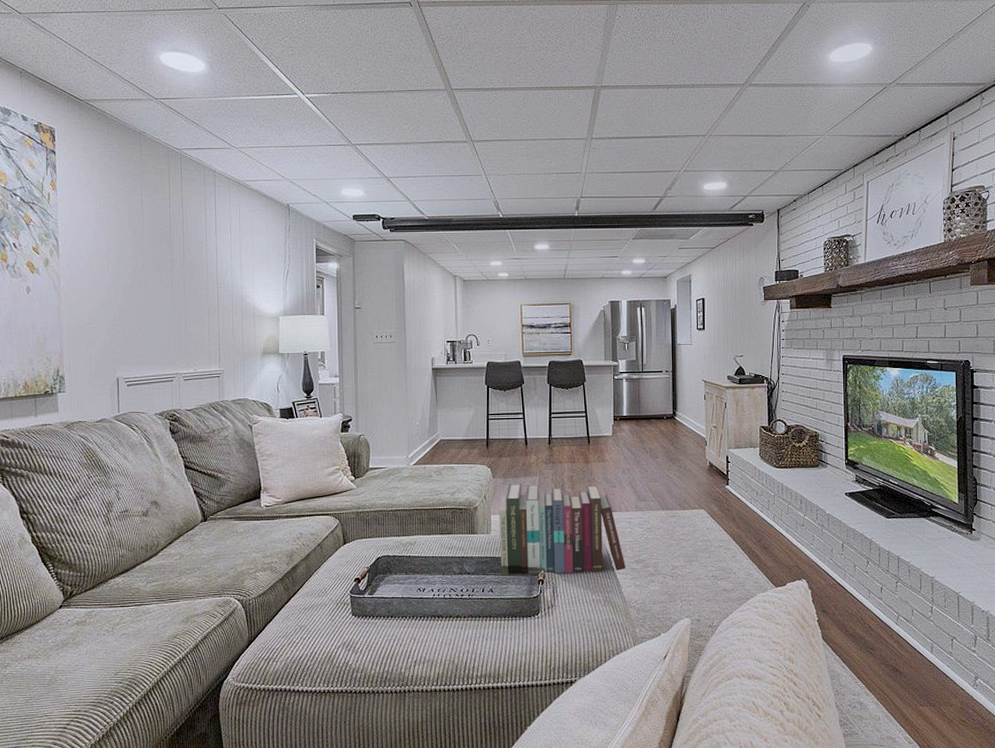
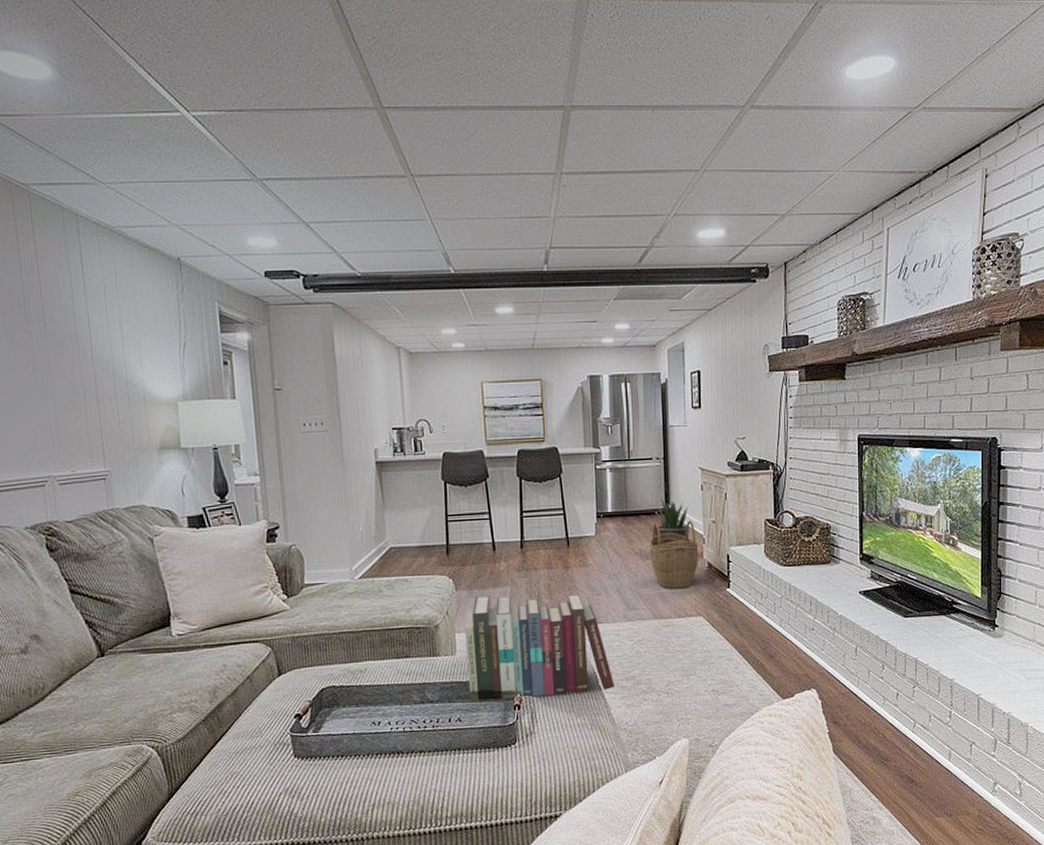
woven basket: none [659,425,702,485] -> present [650,521,699,590]
planter: none [663,405,694,440] -> present [655,497,690,538]

